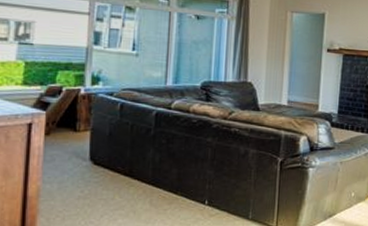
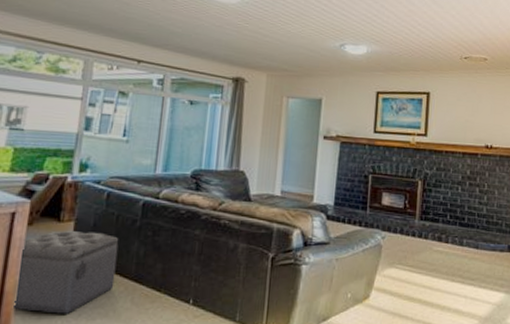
ottoman: none [36,140,135,216] -> present [12,231,119,314]

